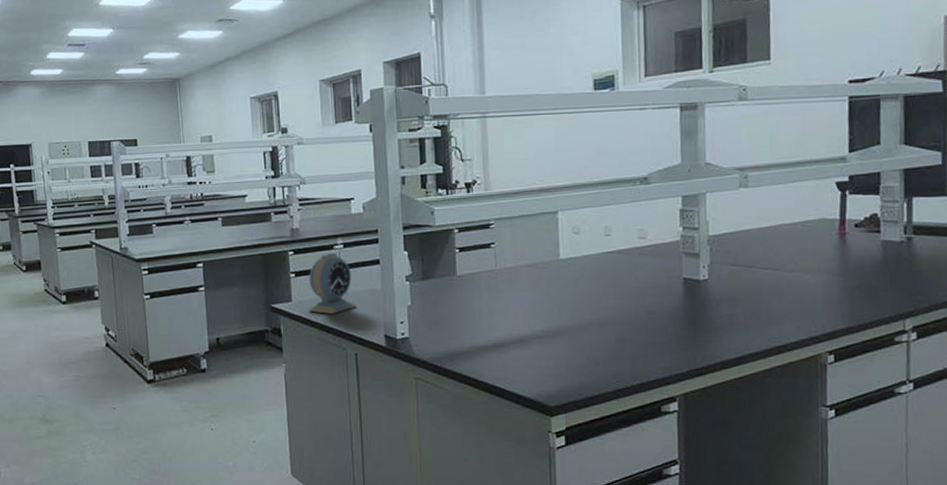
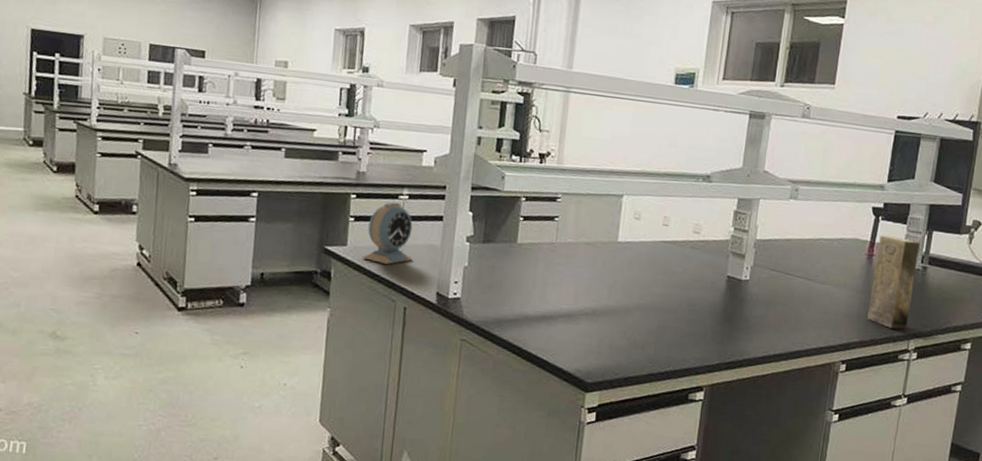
box: none [849,210,900,310] -> present [867,235,920,330]

